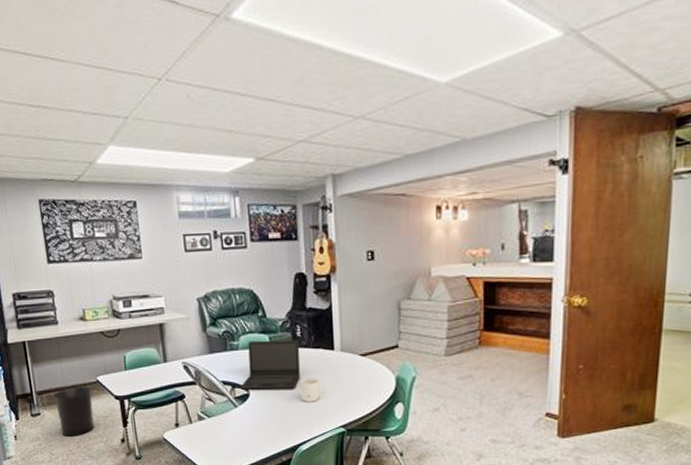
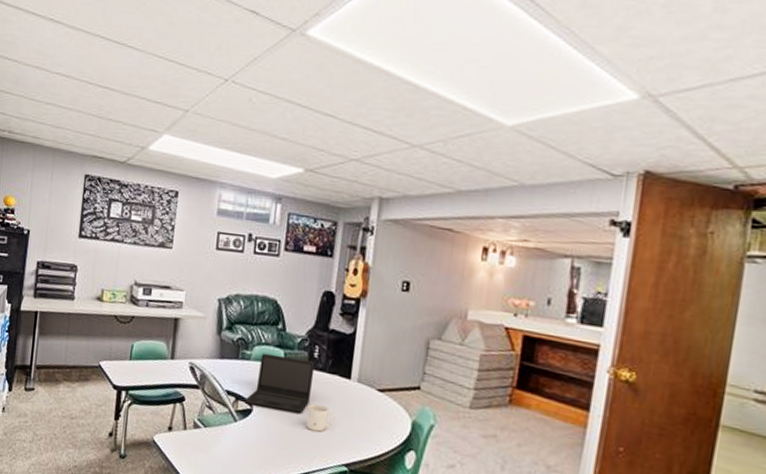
waste bin: present [53,386,95,436] -> none [50,367,92,421]

